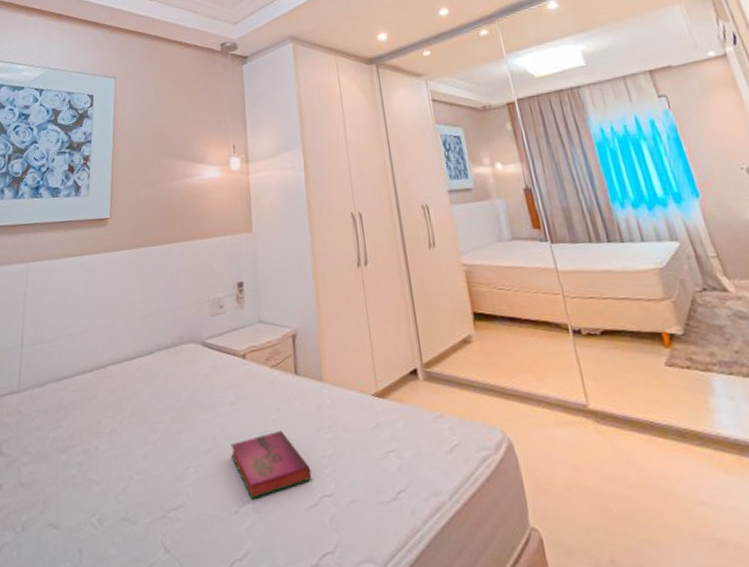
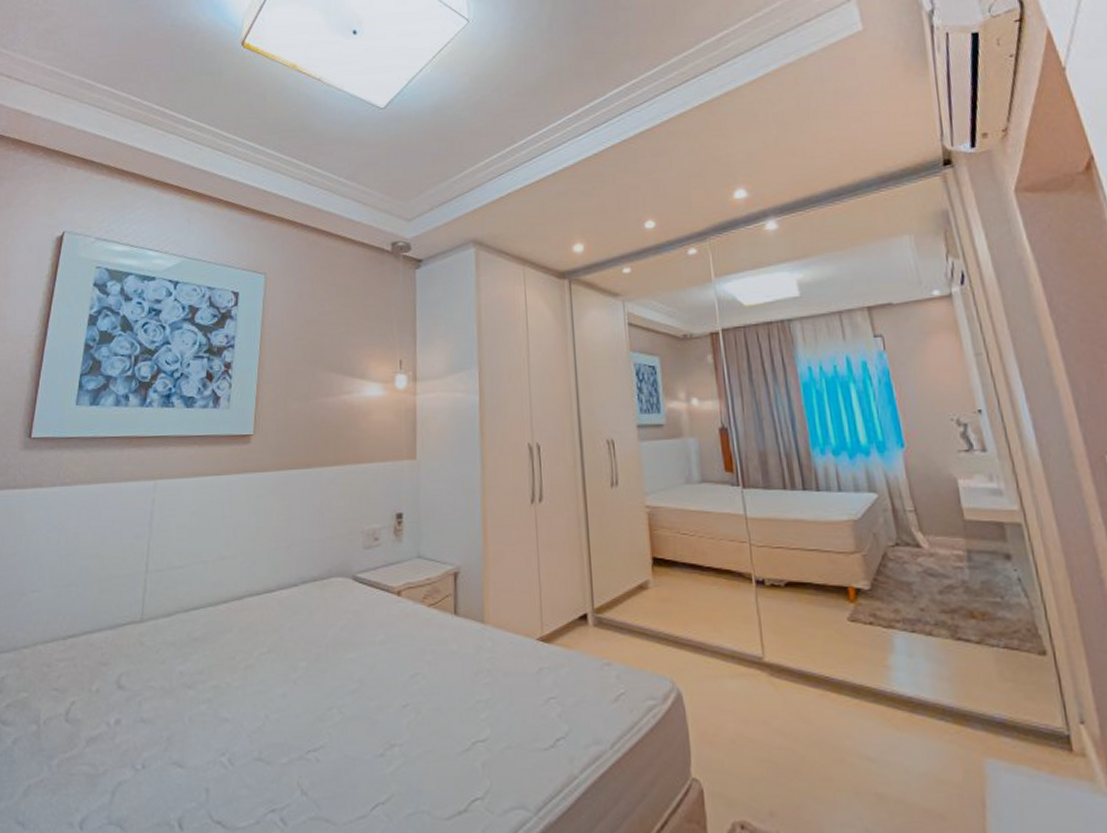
hardback book: present [230,430,312,499] -> none [379,672,466,742]

